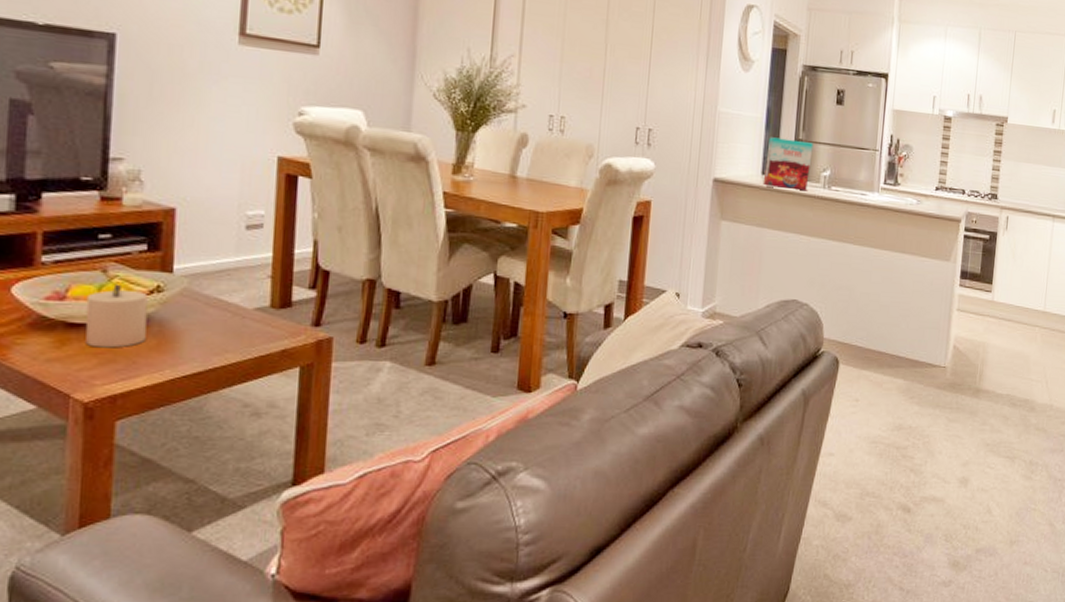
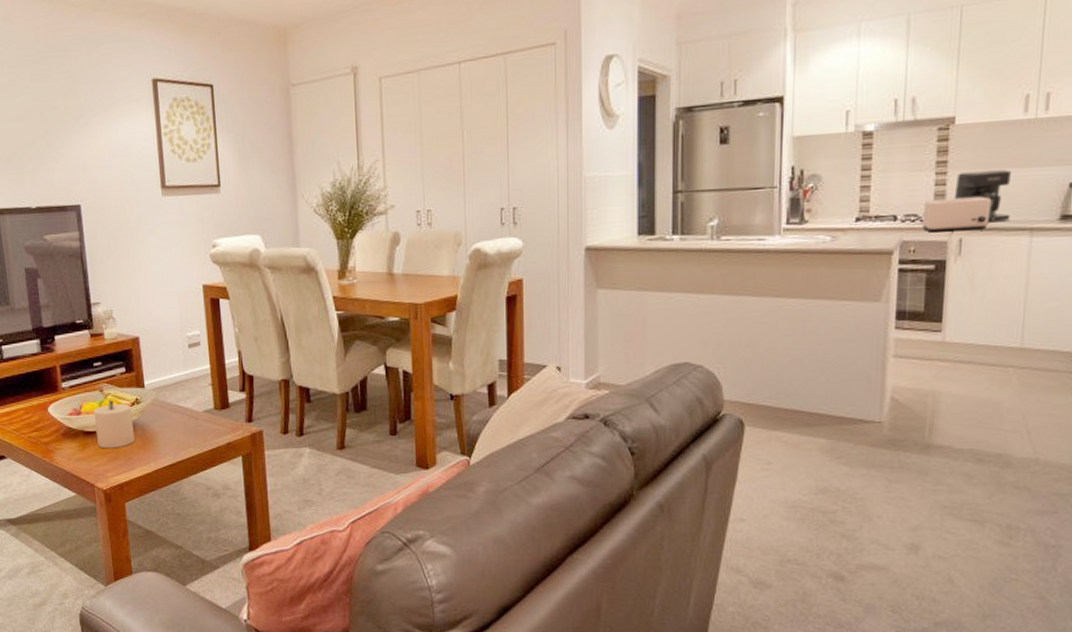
cereal box: present [762,137,814,191] -> none [640,191,695,248]
toaster: none [982,181,1029,211] -> present [922,196,992,233]
coffee maker: none [1004,163,1042,206] -> present [954,169,1011,223]

